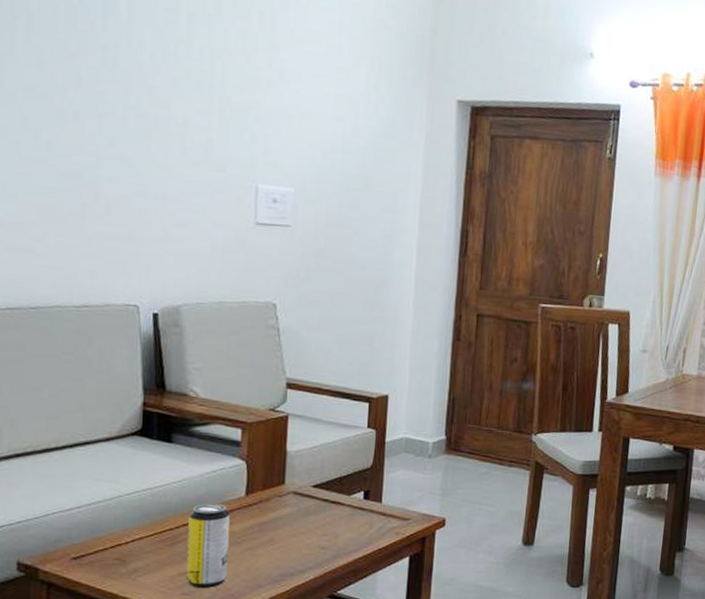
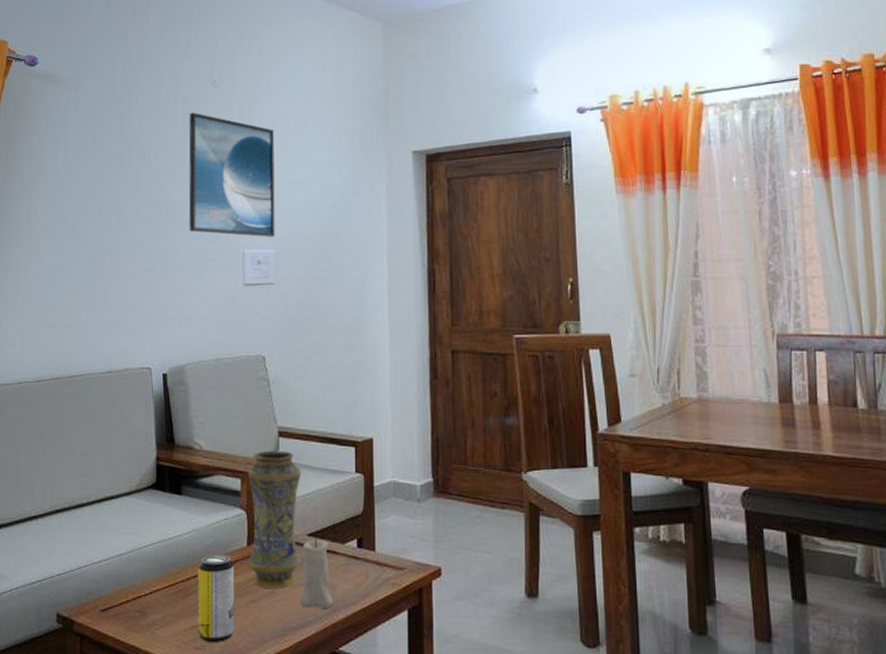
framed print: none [191,11,302,174] -> present [189,112,275,237]
vase: none [245,402,310,537] -> present [247,450,302,588]
candle: none [300,487,336,556] -> present [300,535,334,609]

